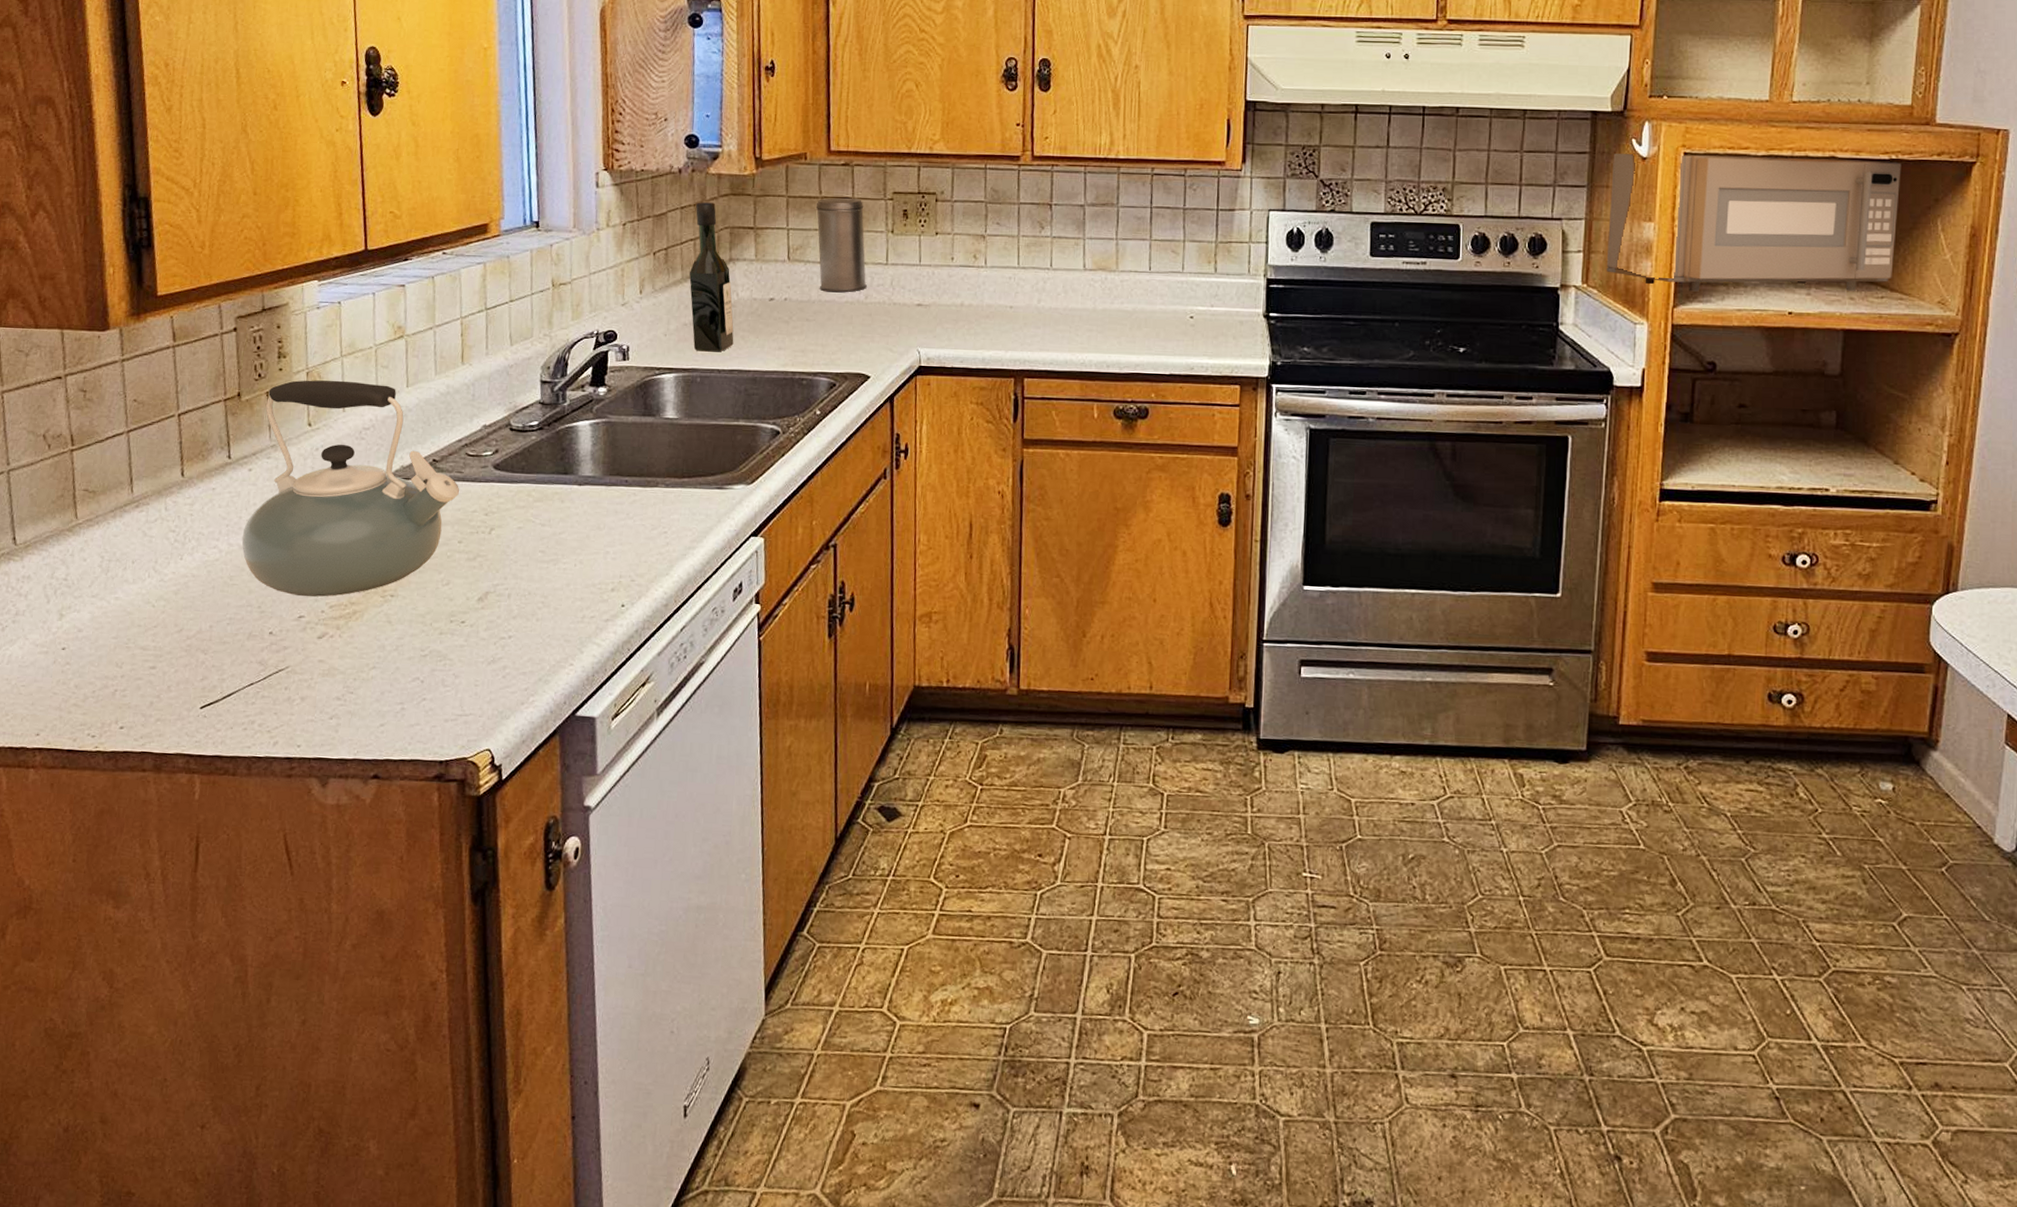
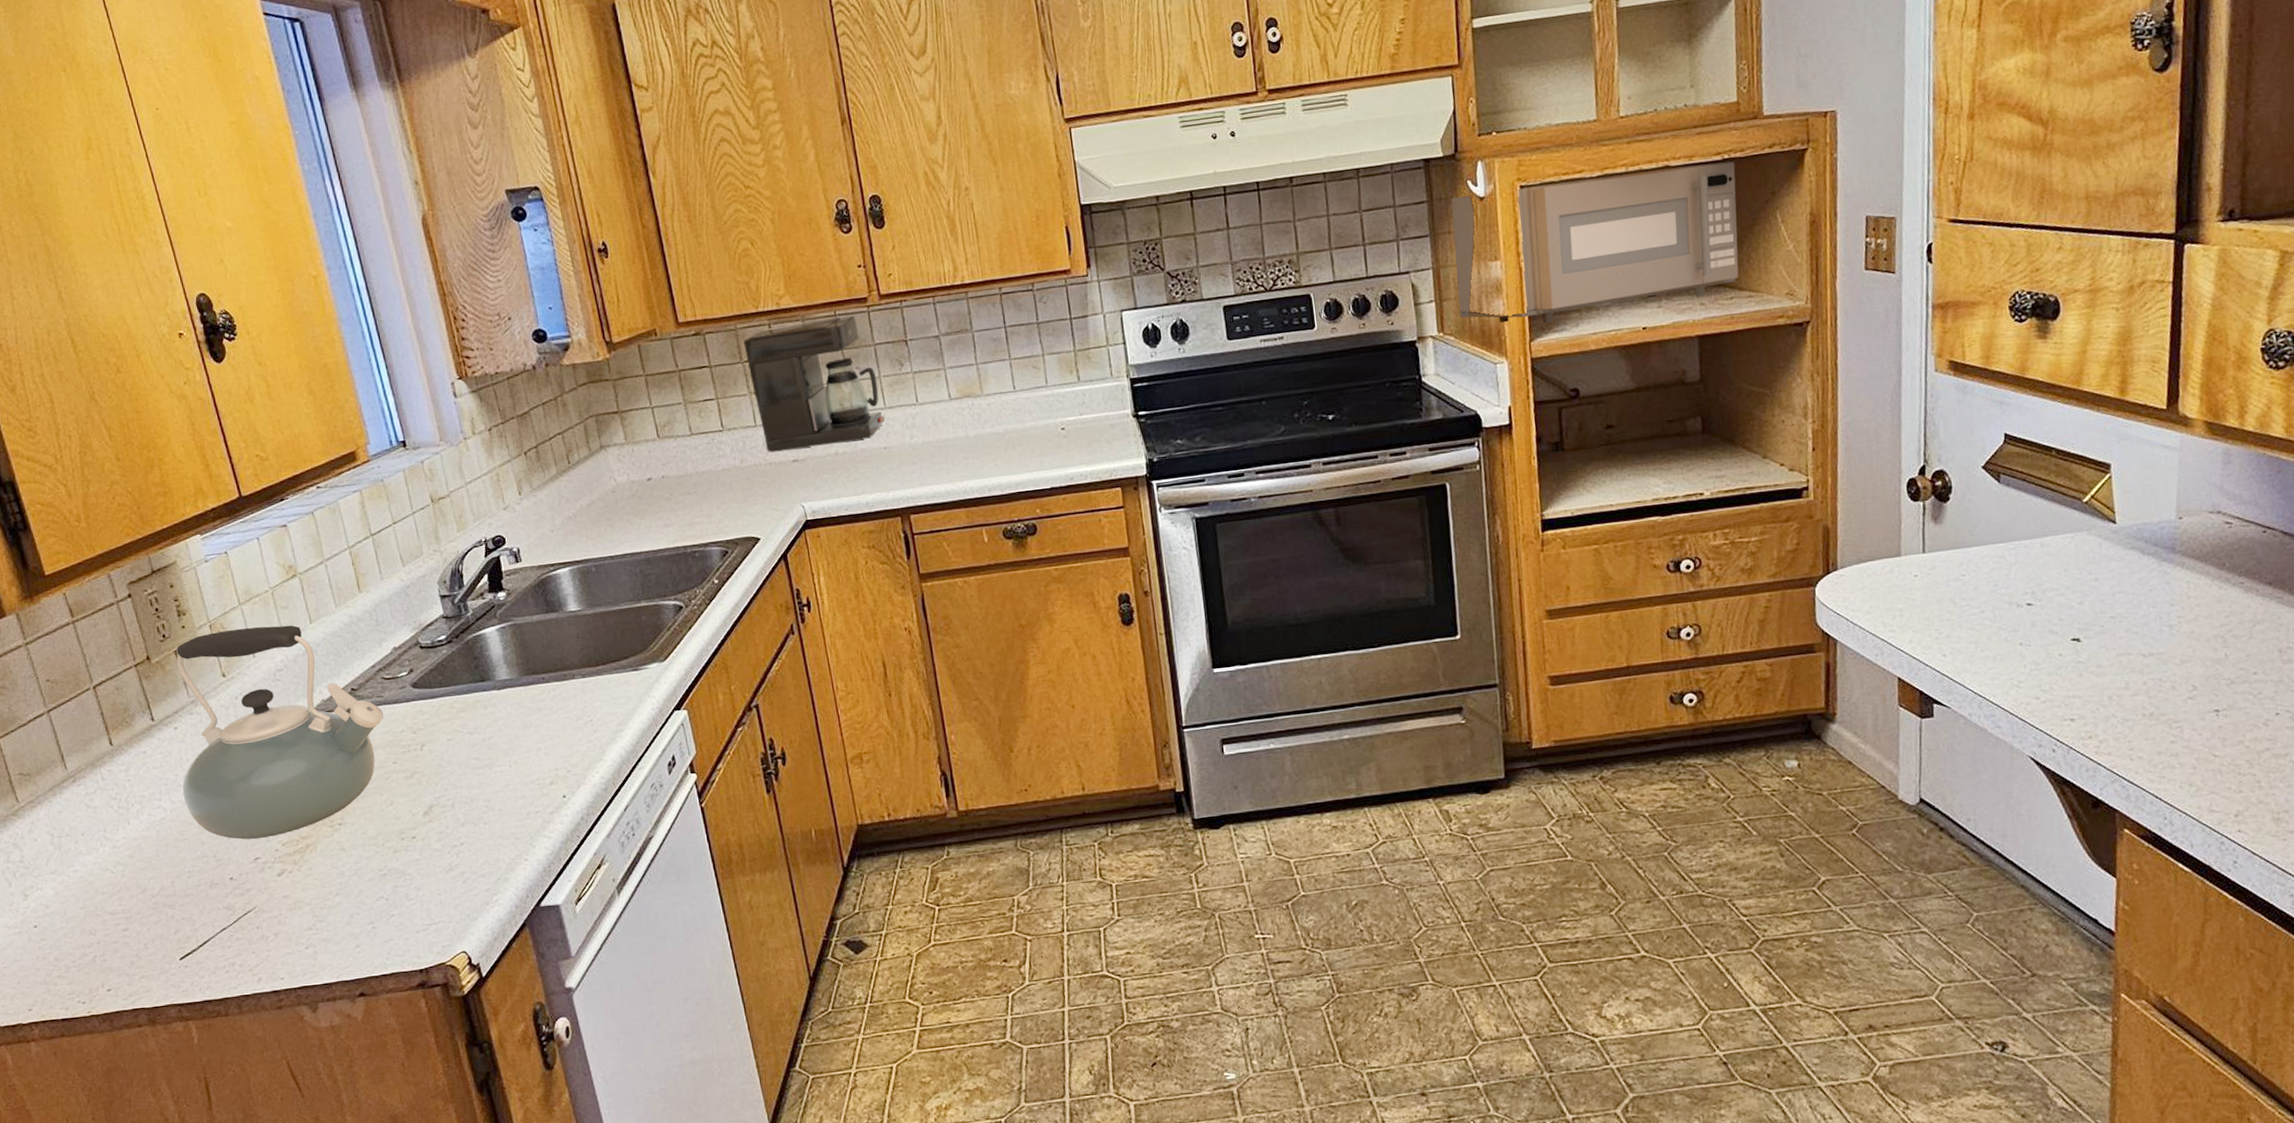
bottle: present [689,202,734,352] -> none [556,393,621,542]
canister: present [815,197,867,293] -> none [675,365,740,463]
coffee maker: none [890,169,1017,295] -> present [743,315,886,453]

